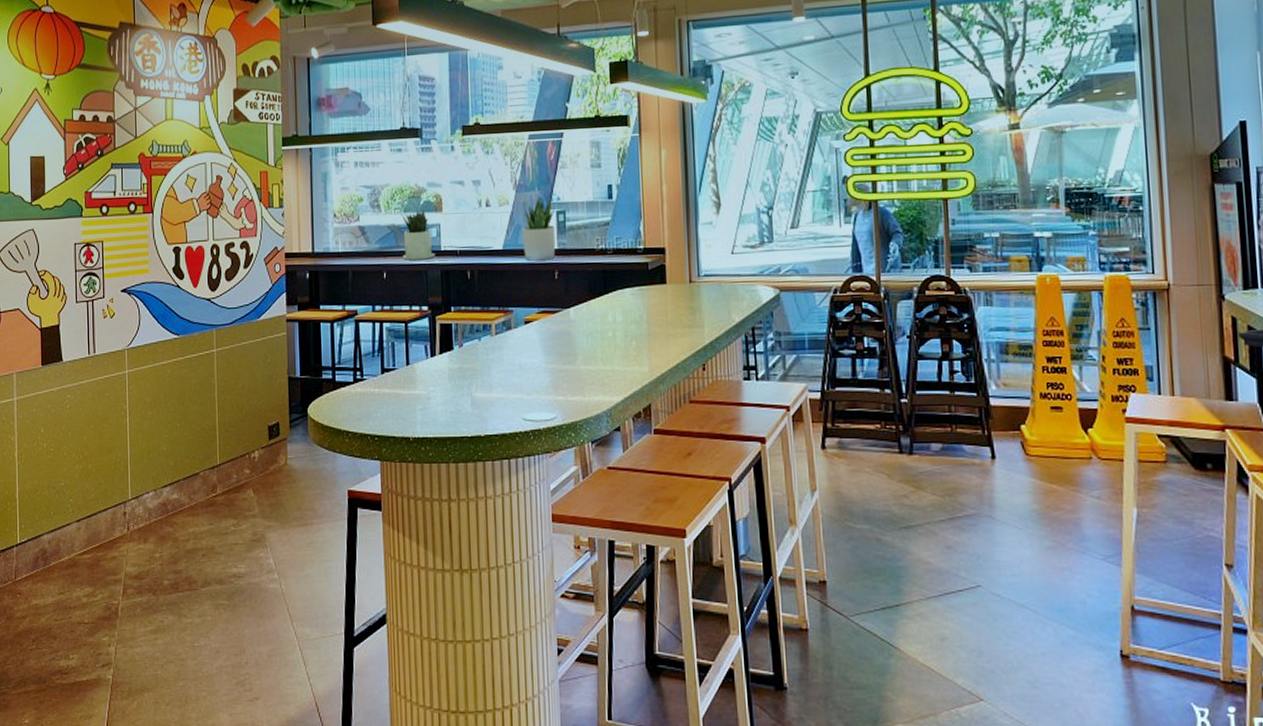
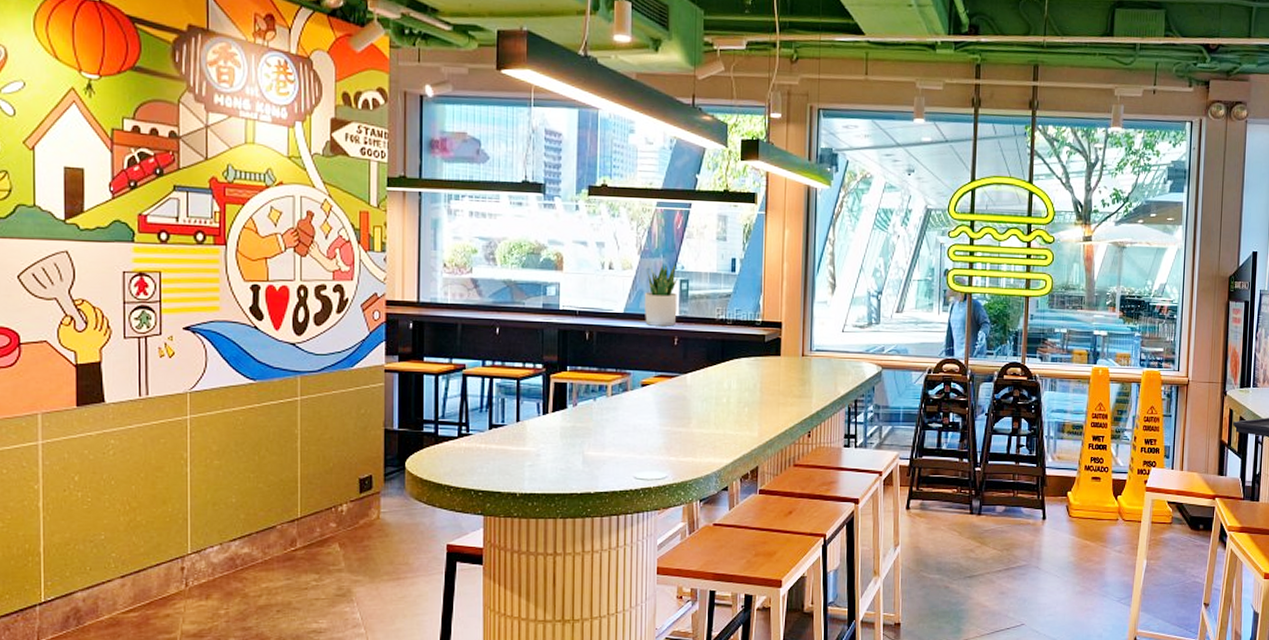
planter: present [401,210,435,261] -> none [518,267,552,319]

